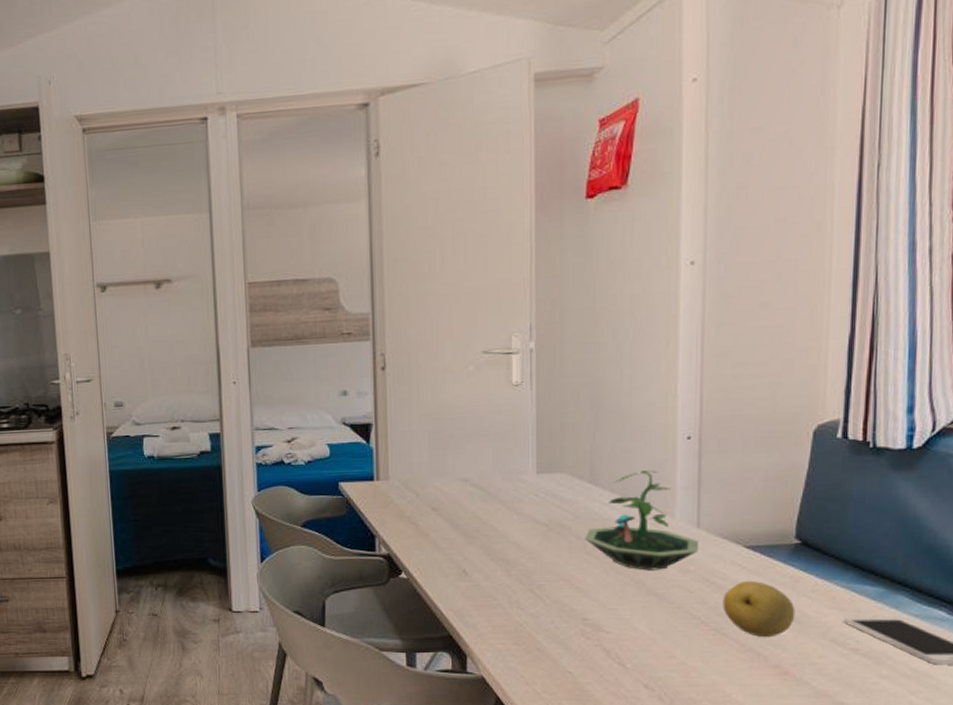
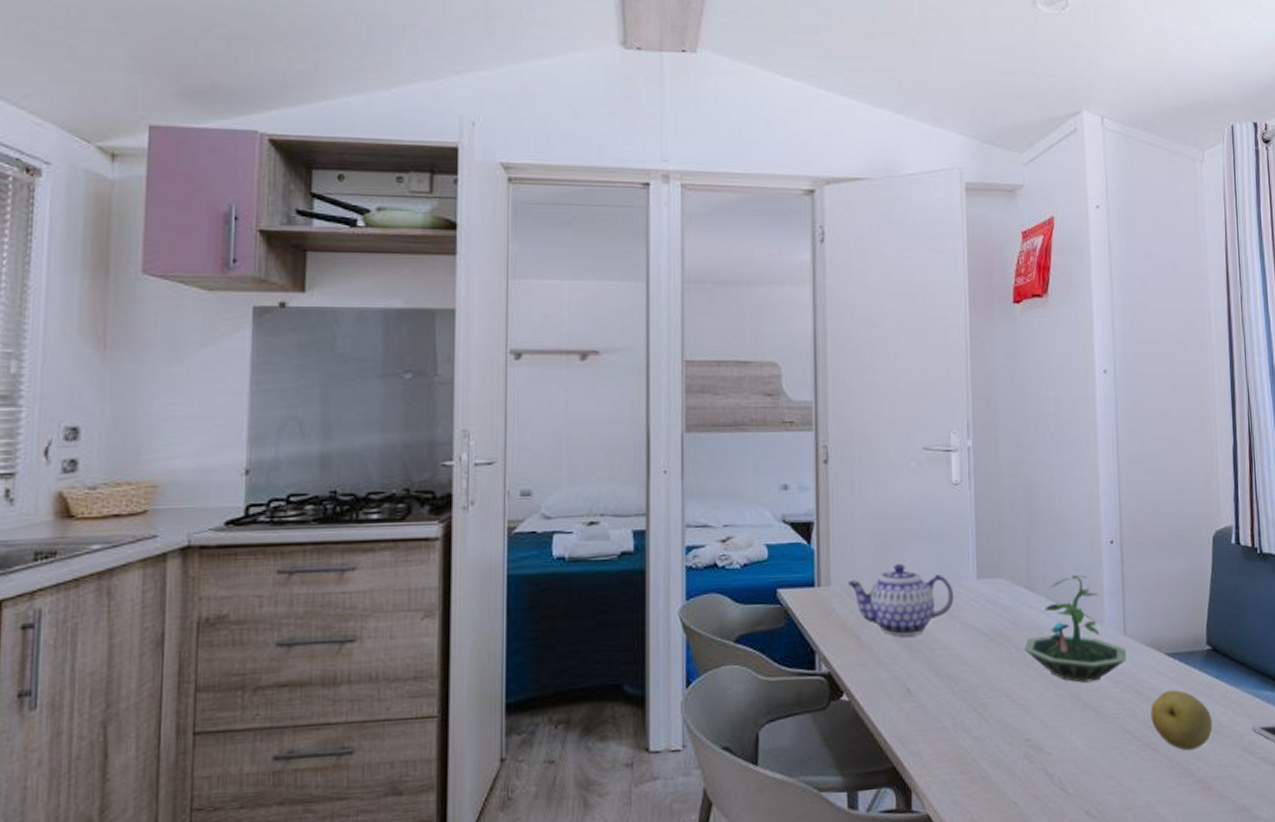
teapot: none [406,459,512,524] -> present [848,563,954,636]

